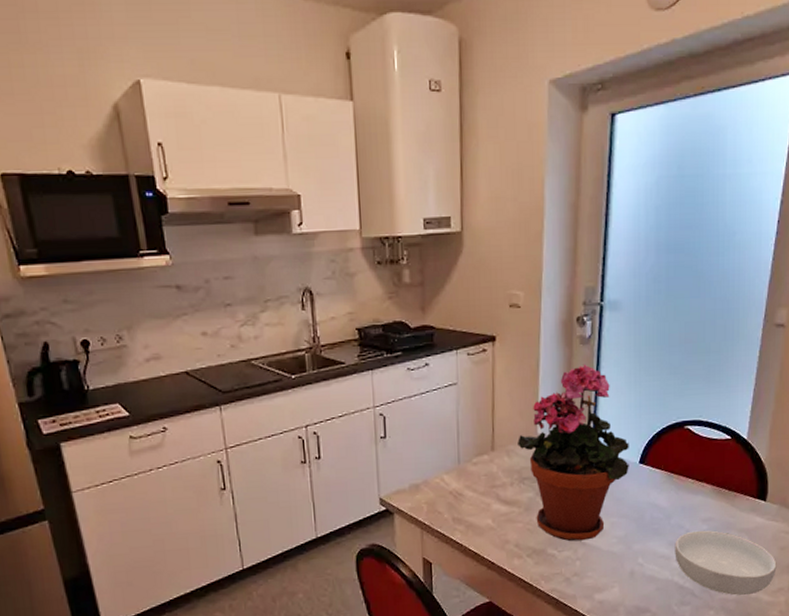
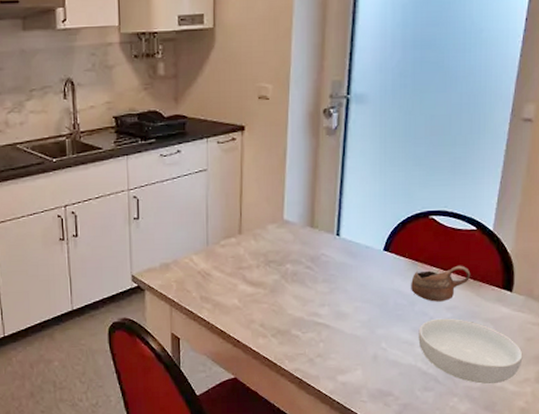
potted plant: present [518,364,629,542] -> none [264,154,374,324]
cup: none [667,475,726,514] -> present [411,265,471,302]

